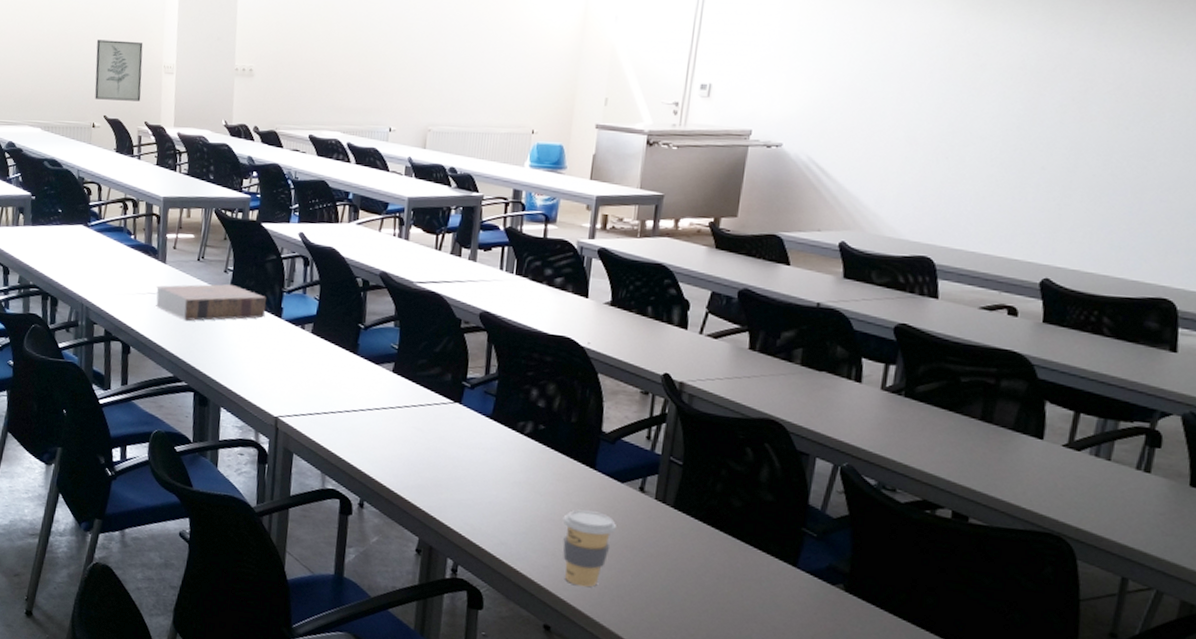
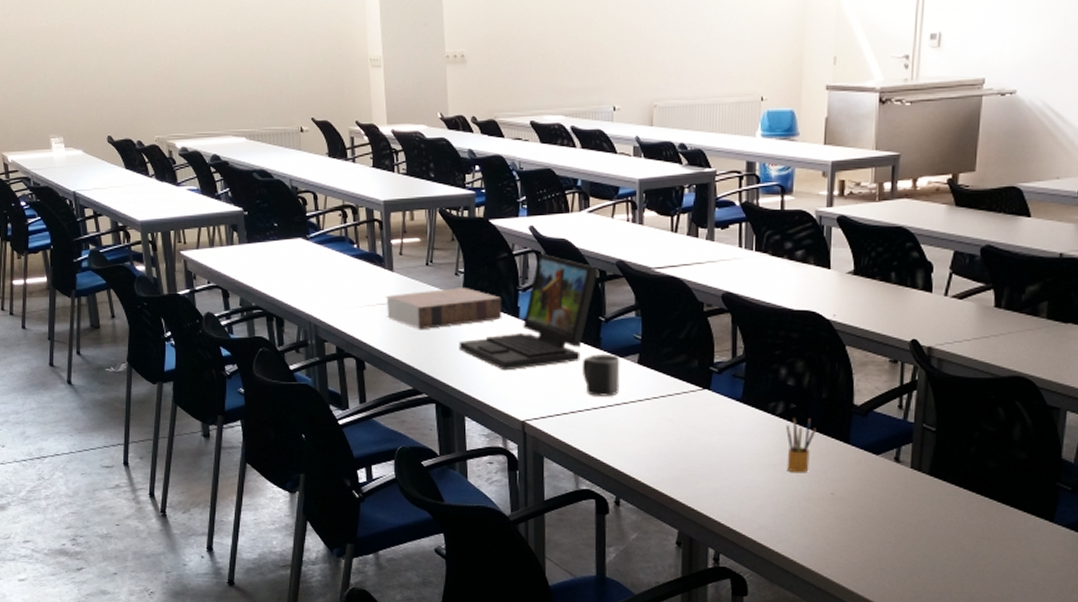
wall art: present [94,40,143,101] -> none [295,34,349,101]
laptop: none [221,259,362,367] -> present [459,253,598,371]
mug: none [337,359,376,401] -> present [581,354,620,397]
pencil box: none [531,438,564,494] -> present [785,417,817,473]
coffee cup: present [562,509,617,587] -> none [820,486,875,563]

